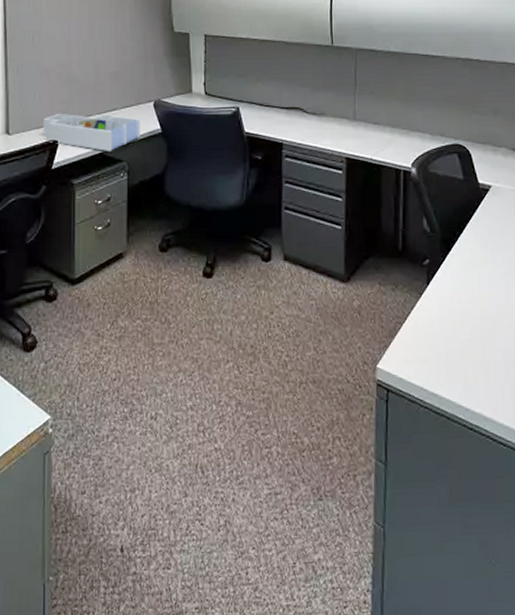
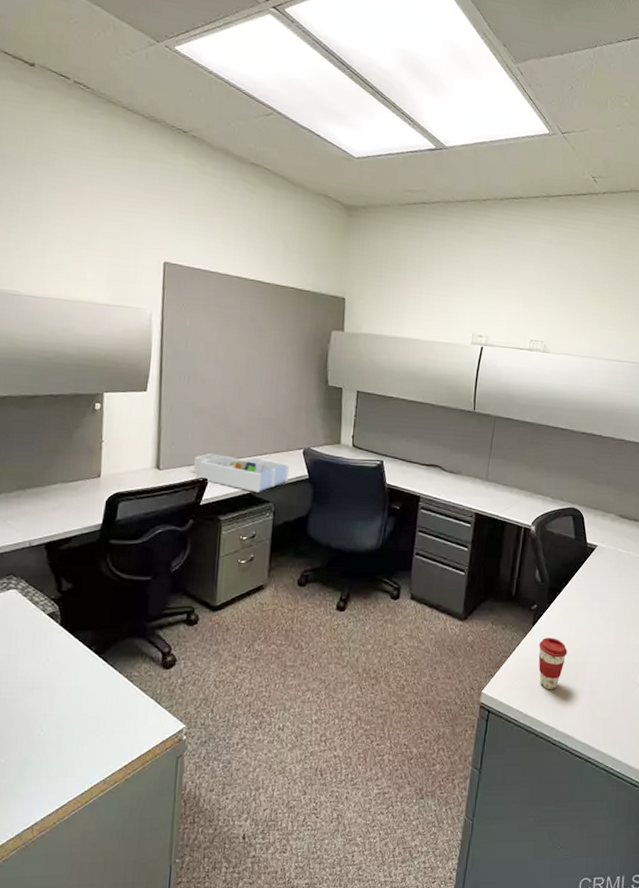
coffee cup: none [438,298,473,361] -> present [538,638,567,689]

